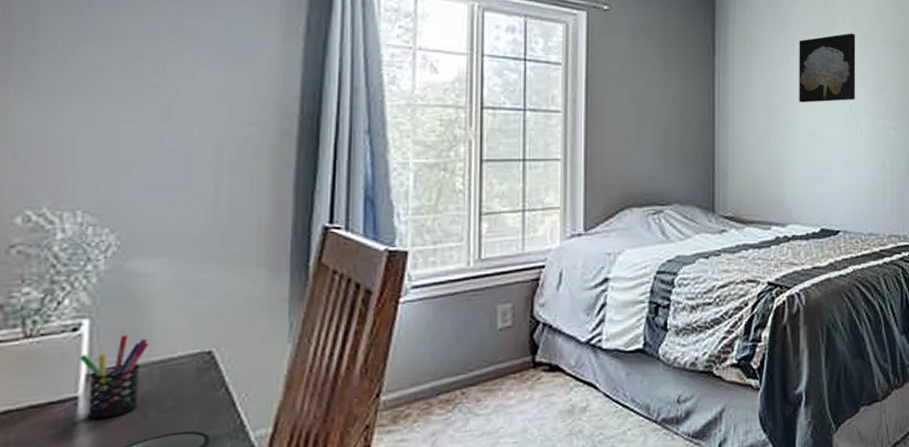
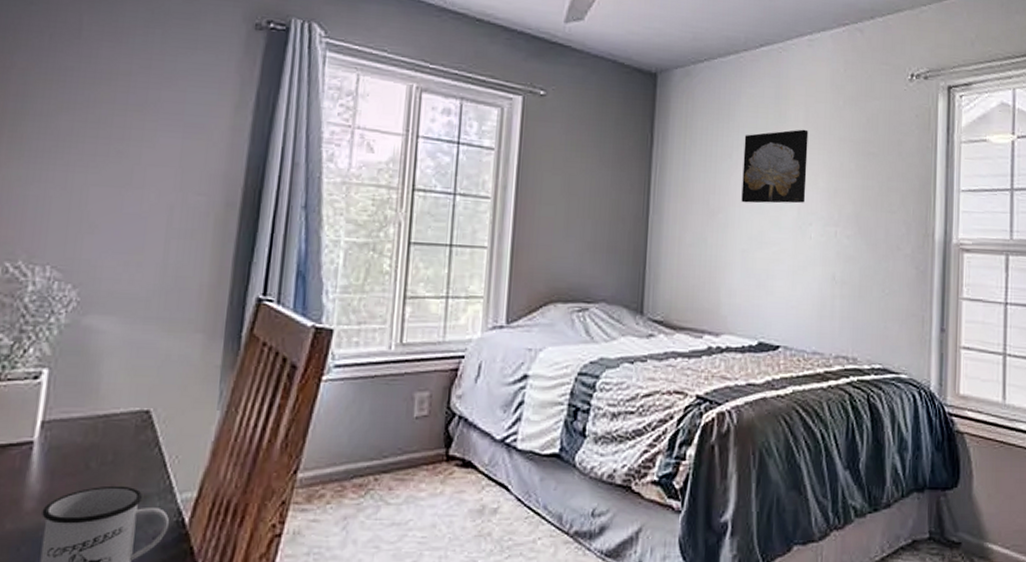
pen holder: present [80,335,149,420] -> none [37,387,97,465]

